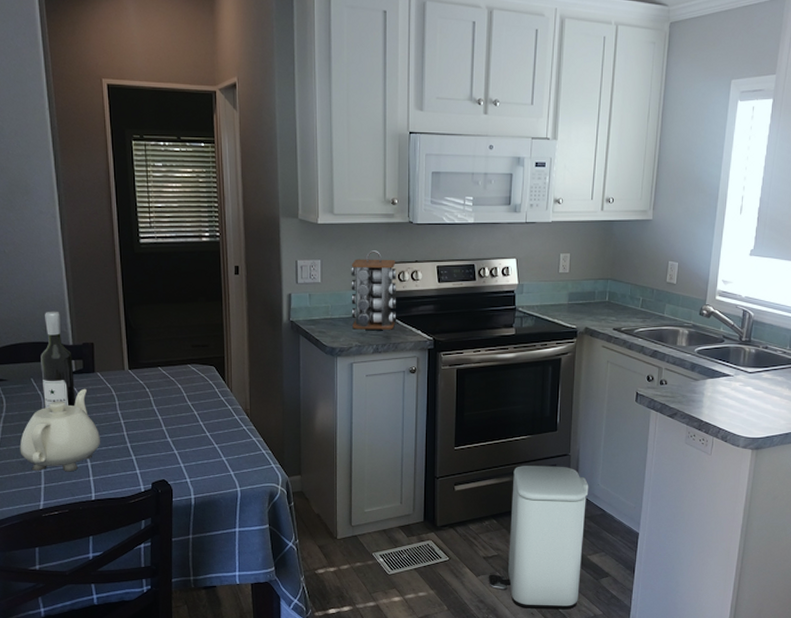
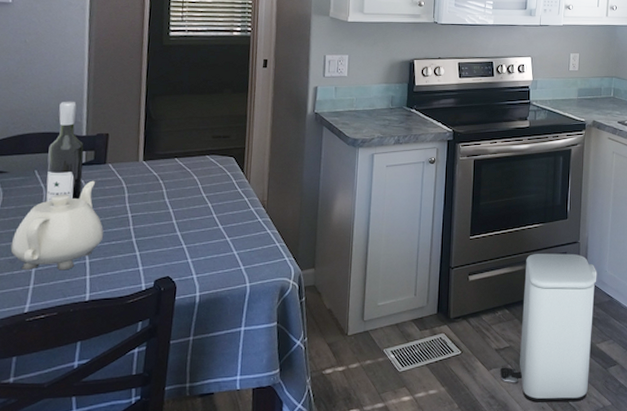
spice rack: present [351,250,397,331] -> none [375,47,421,123]

